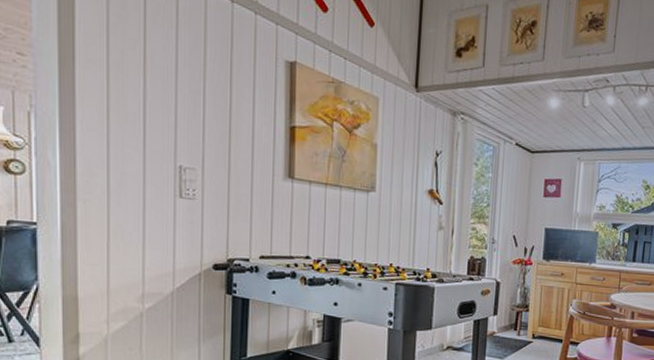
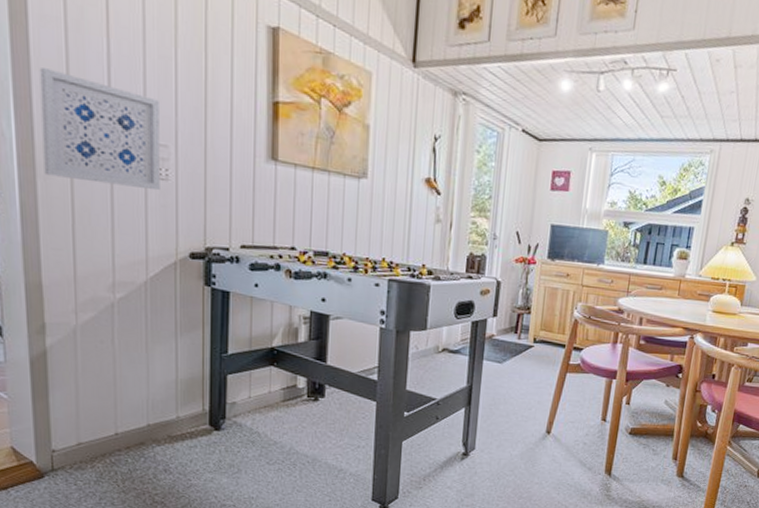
wall art: none [83,104,188,209] -> present [39,68,160,191]

